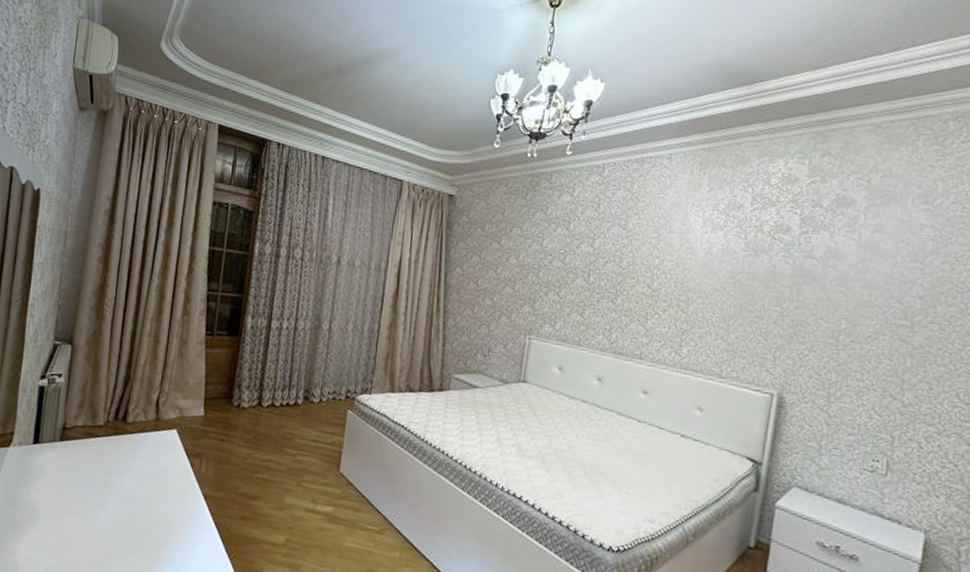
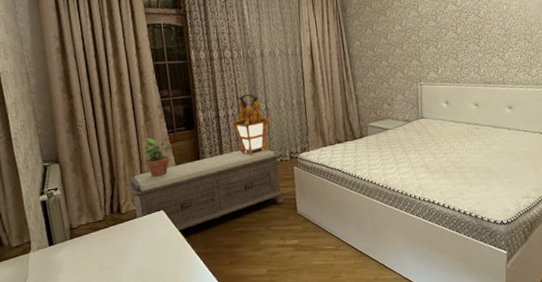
bench: none [142,374,335,462] -> present [126,148,285,232]
potted plant: none [169,335,207,387] -> present [140,138,173,177]
lantern: none [284,306,330,384] -> present [232,93,270,156]

